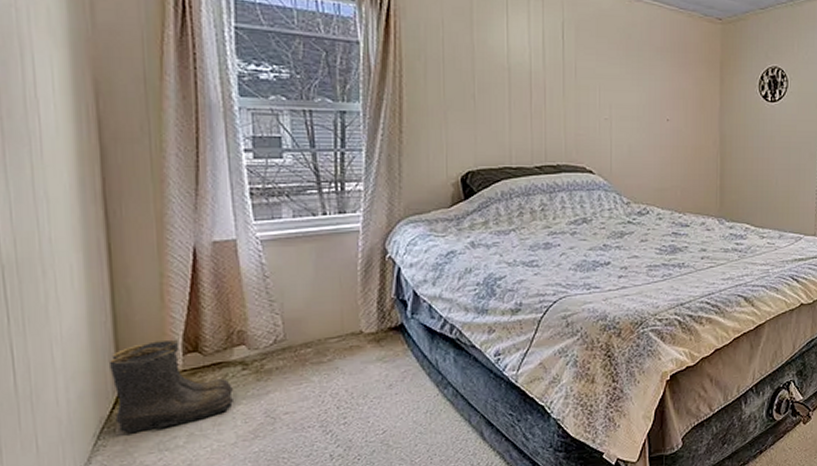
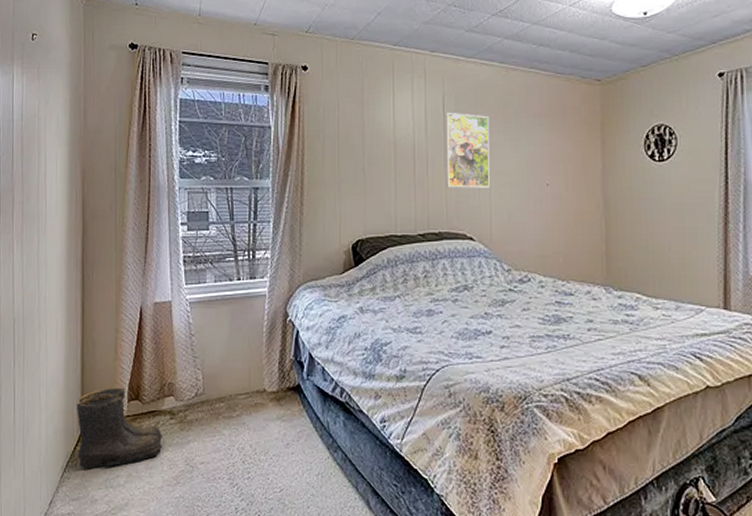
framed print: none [564,39,611,121] -> present [445,112,490,188]

